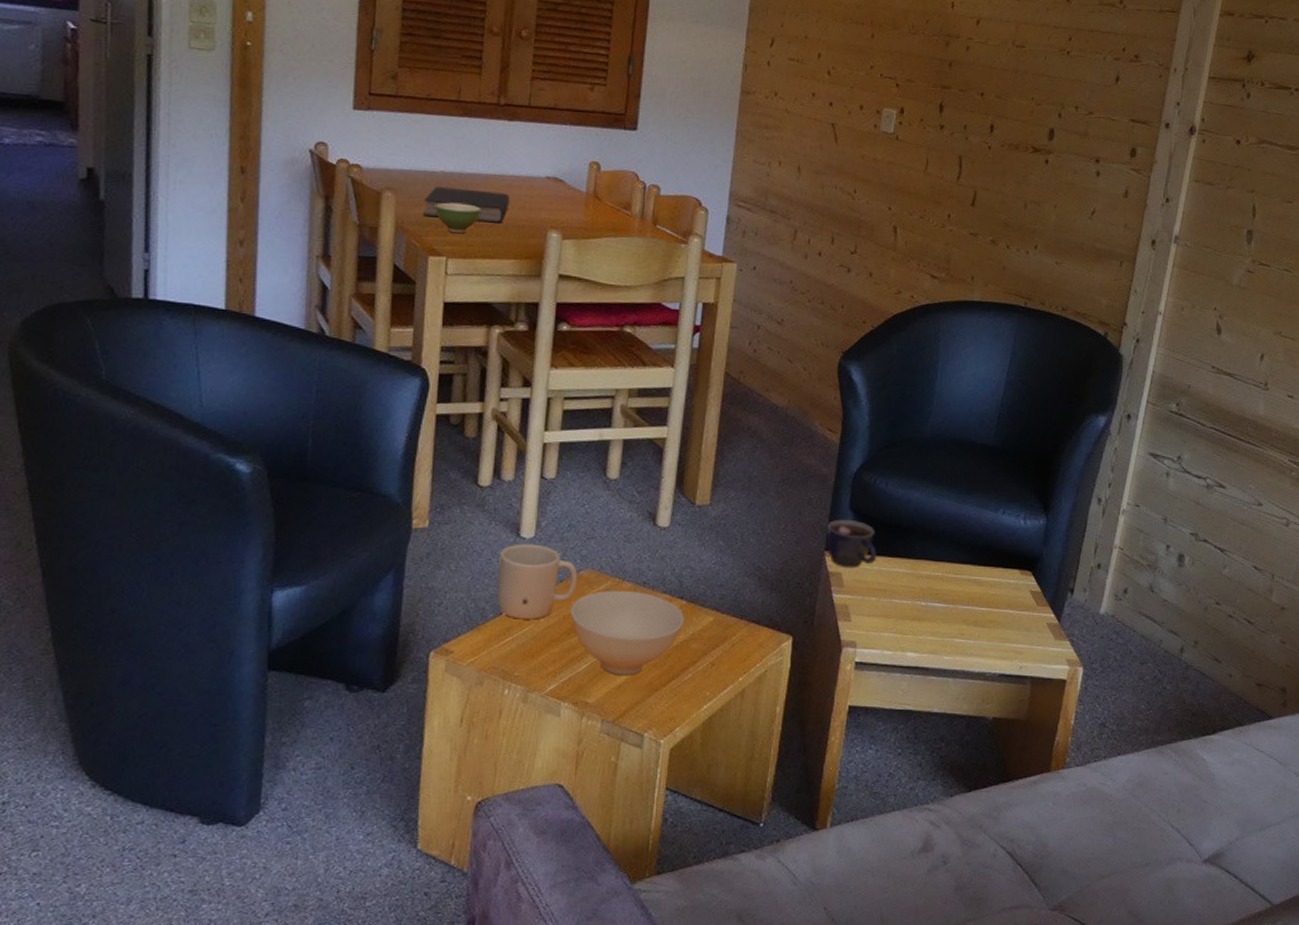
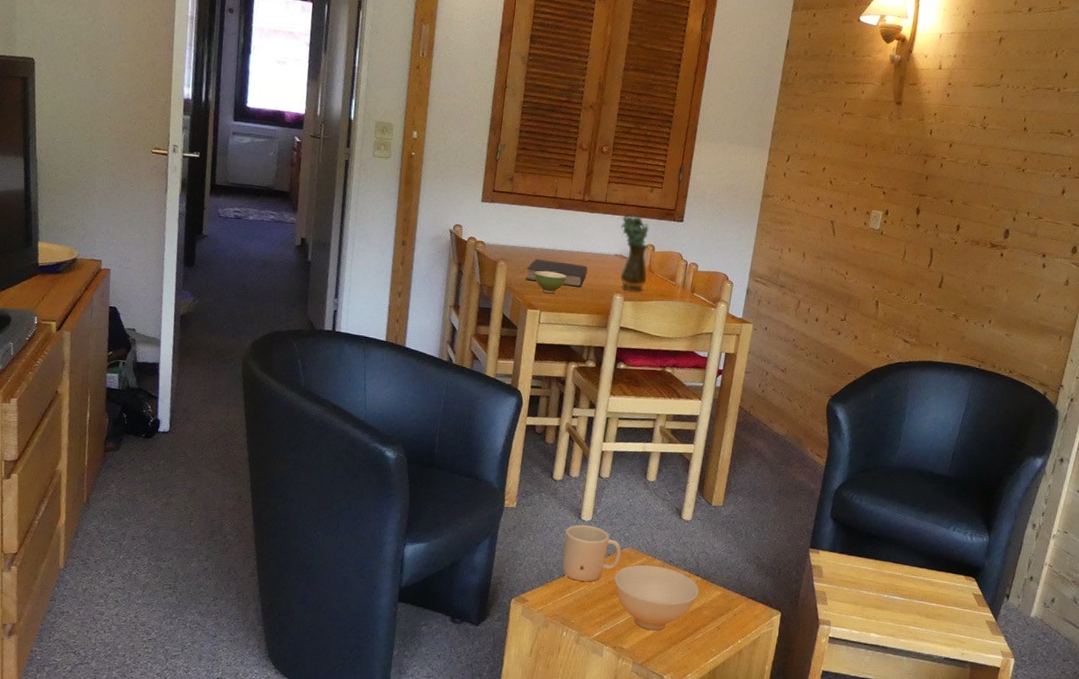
vase: none [552,116,592,229] -> present [620,210,649,294]
cup: present [826,519,877,569] -> none [811,524,851,564]

